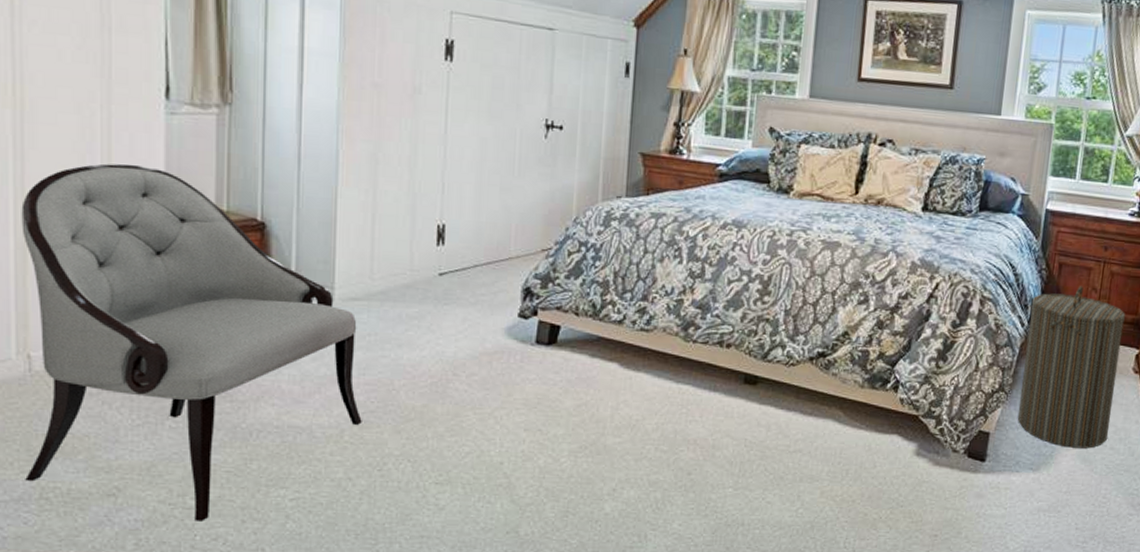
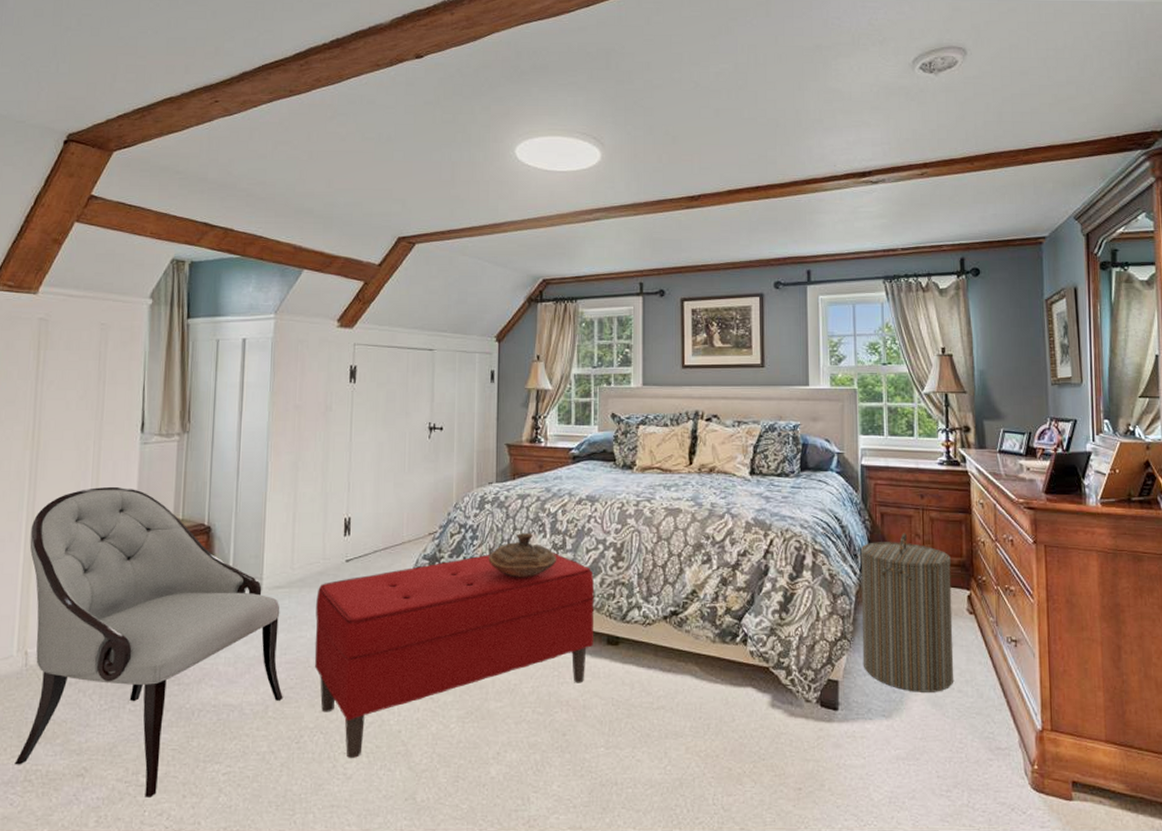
bench: none [400,278,734,490] -> present [314,552,595,759]
decorative bowl: none [612,257,693,307] -> present [488,533,556,578]

